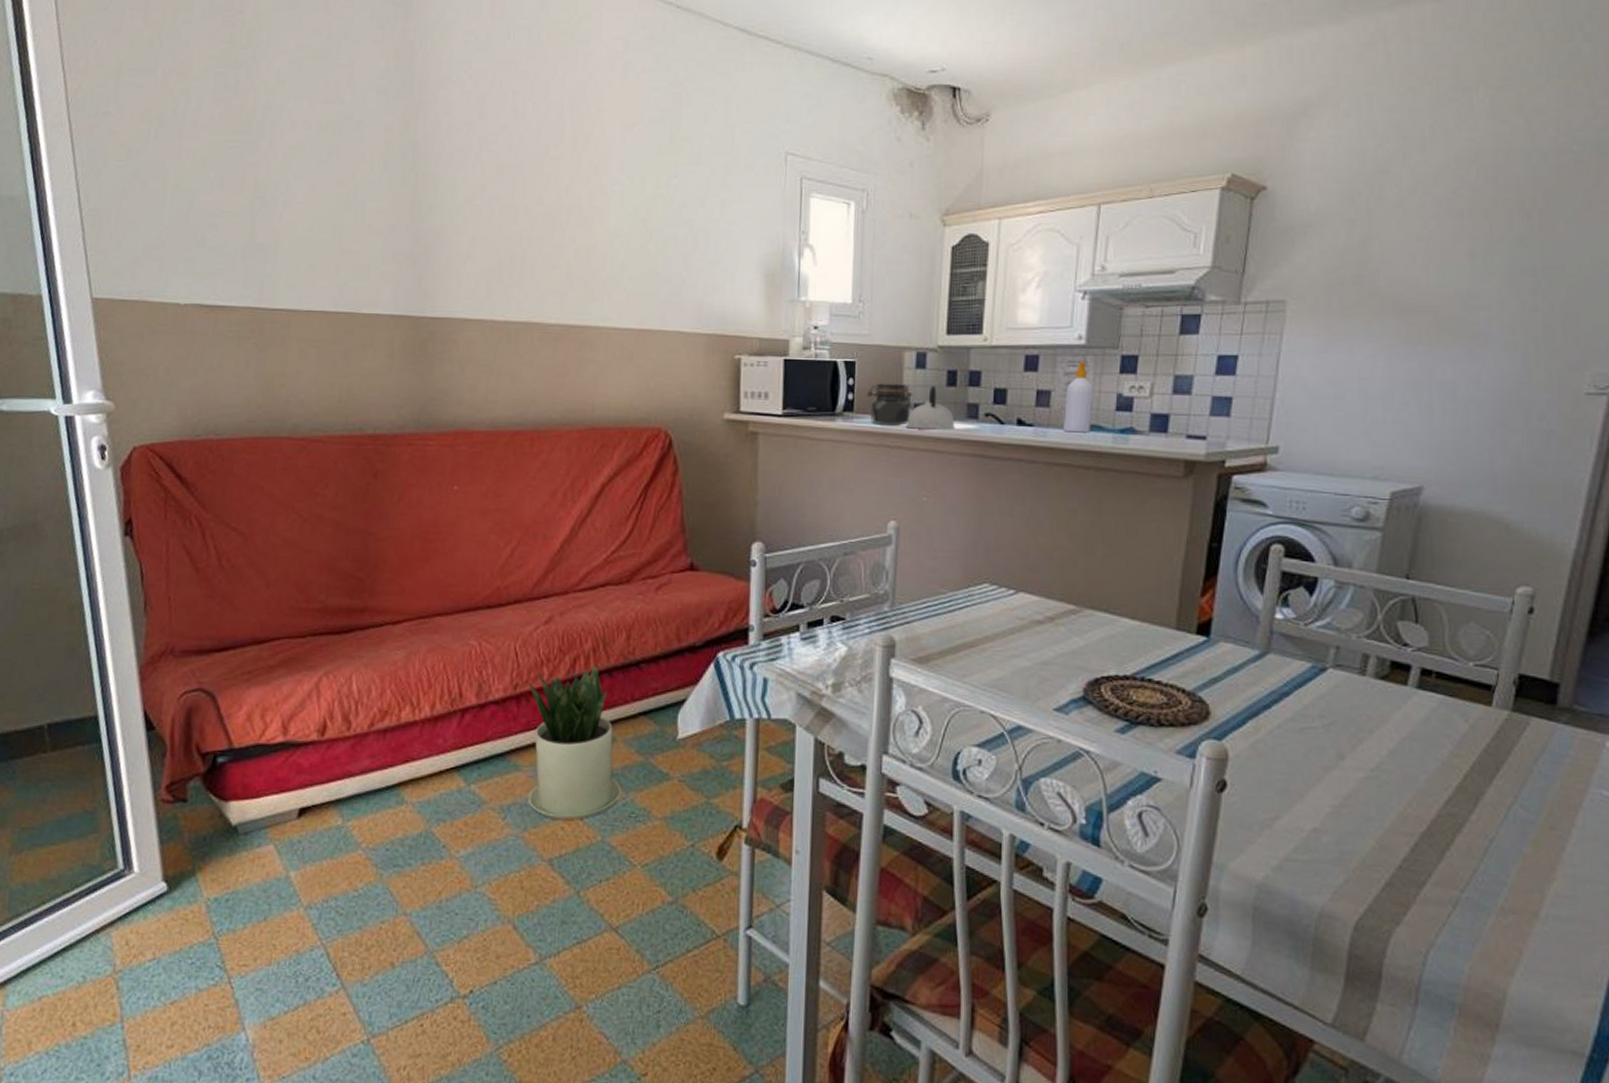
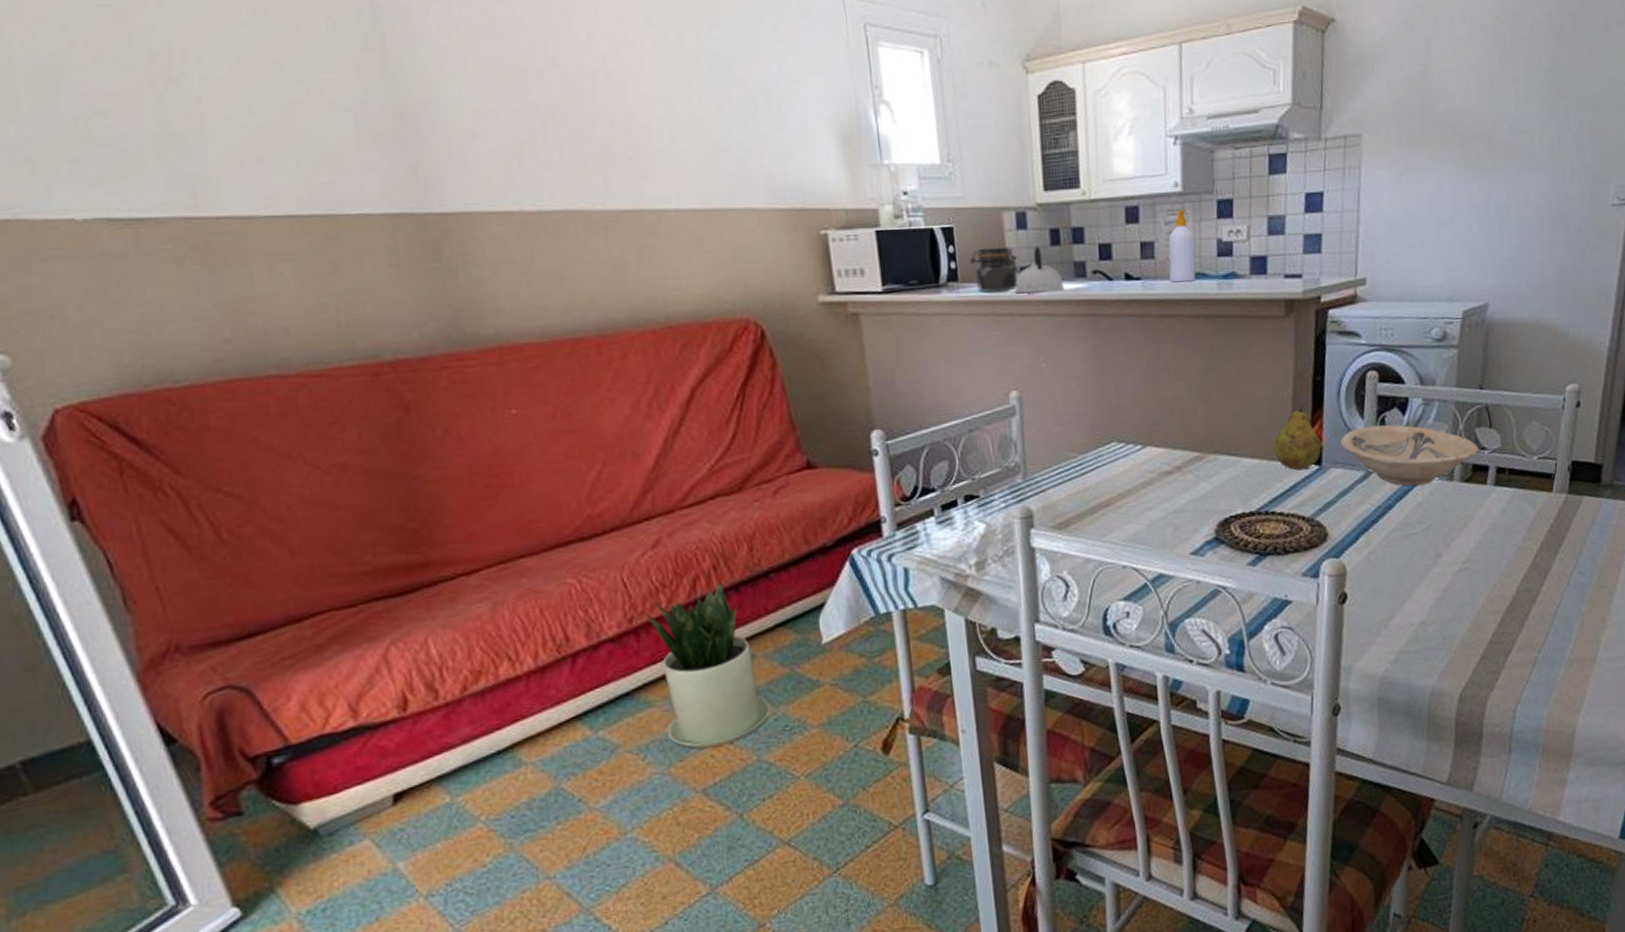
fruit: none [1157,569,1211,639] -> present [1273,403,1322,471]
bowl: none [1234,602,1400,675] -> present [1341,424,1479,486]

